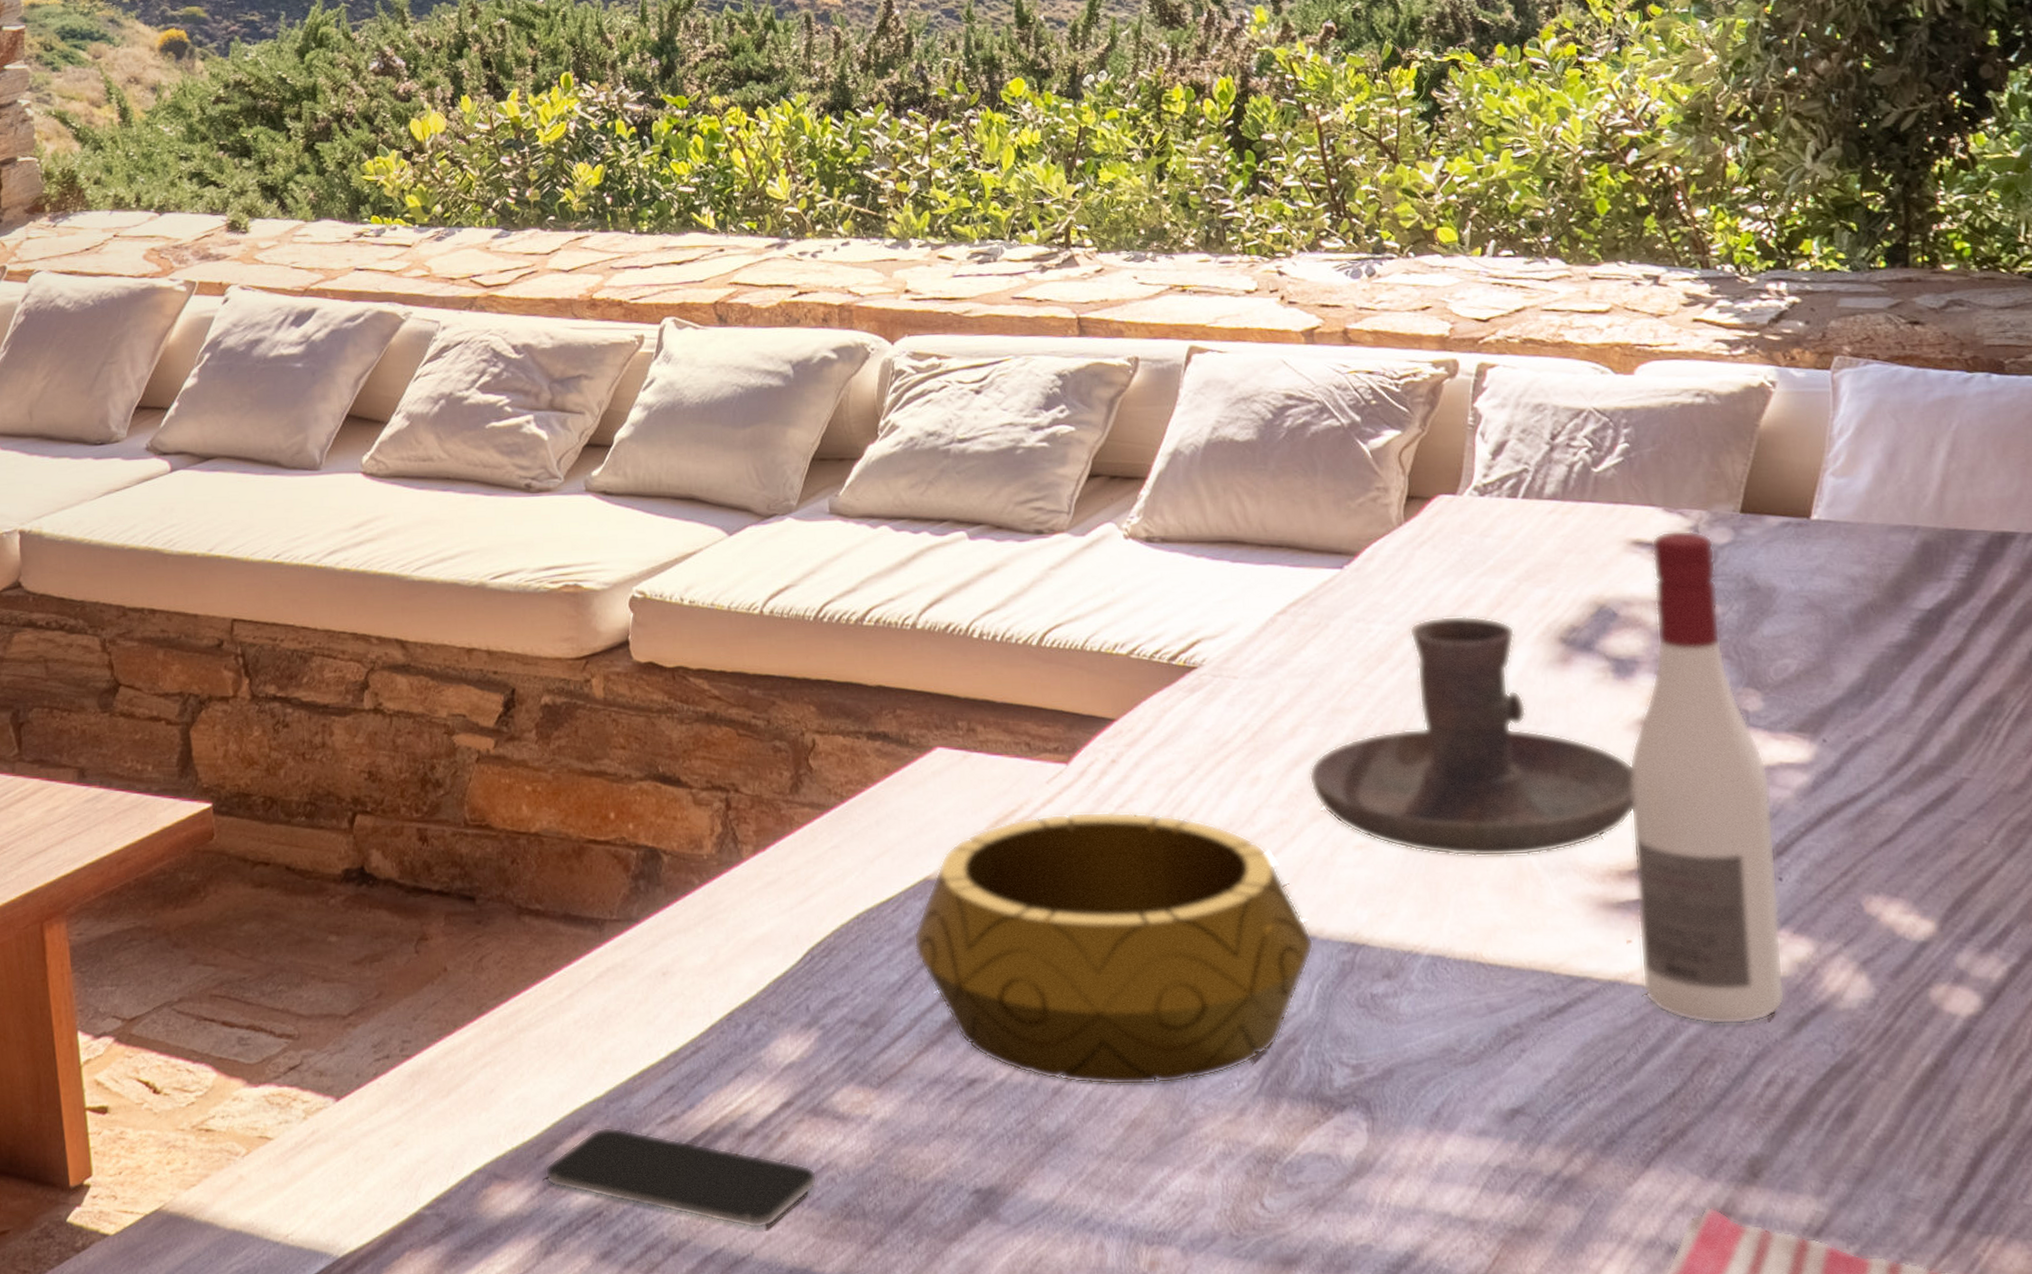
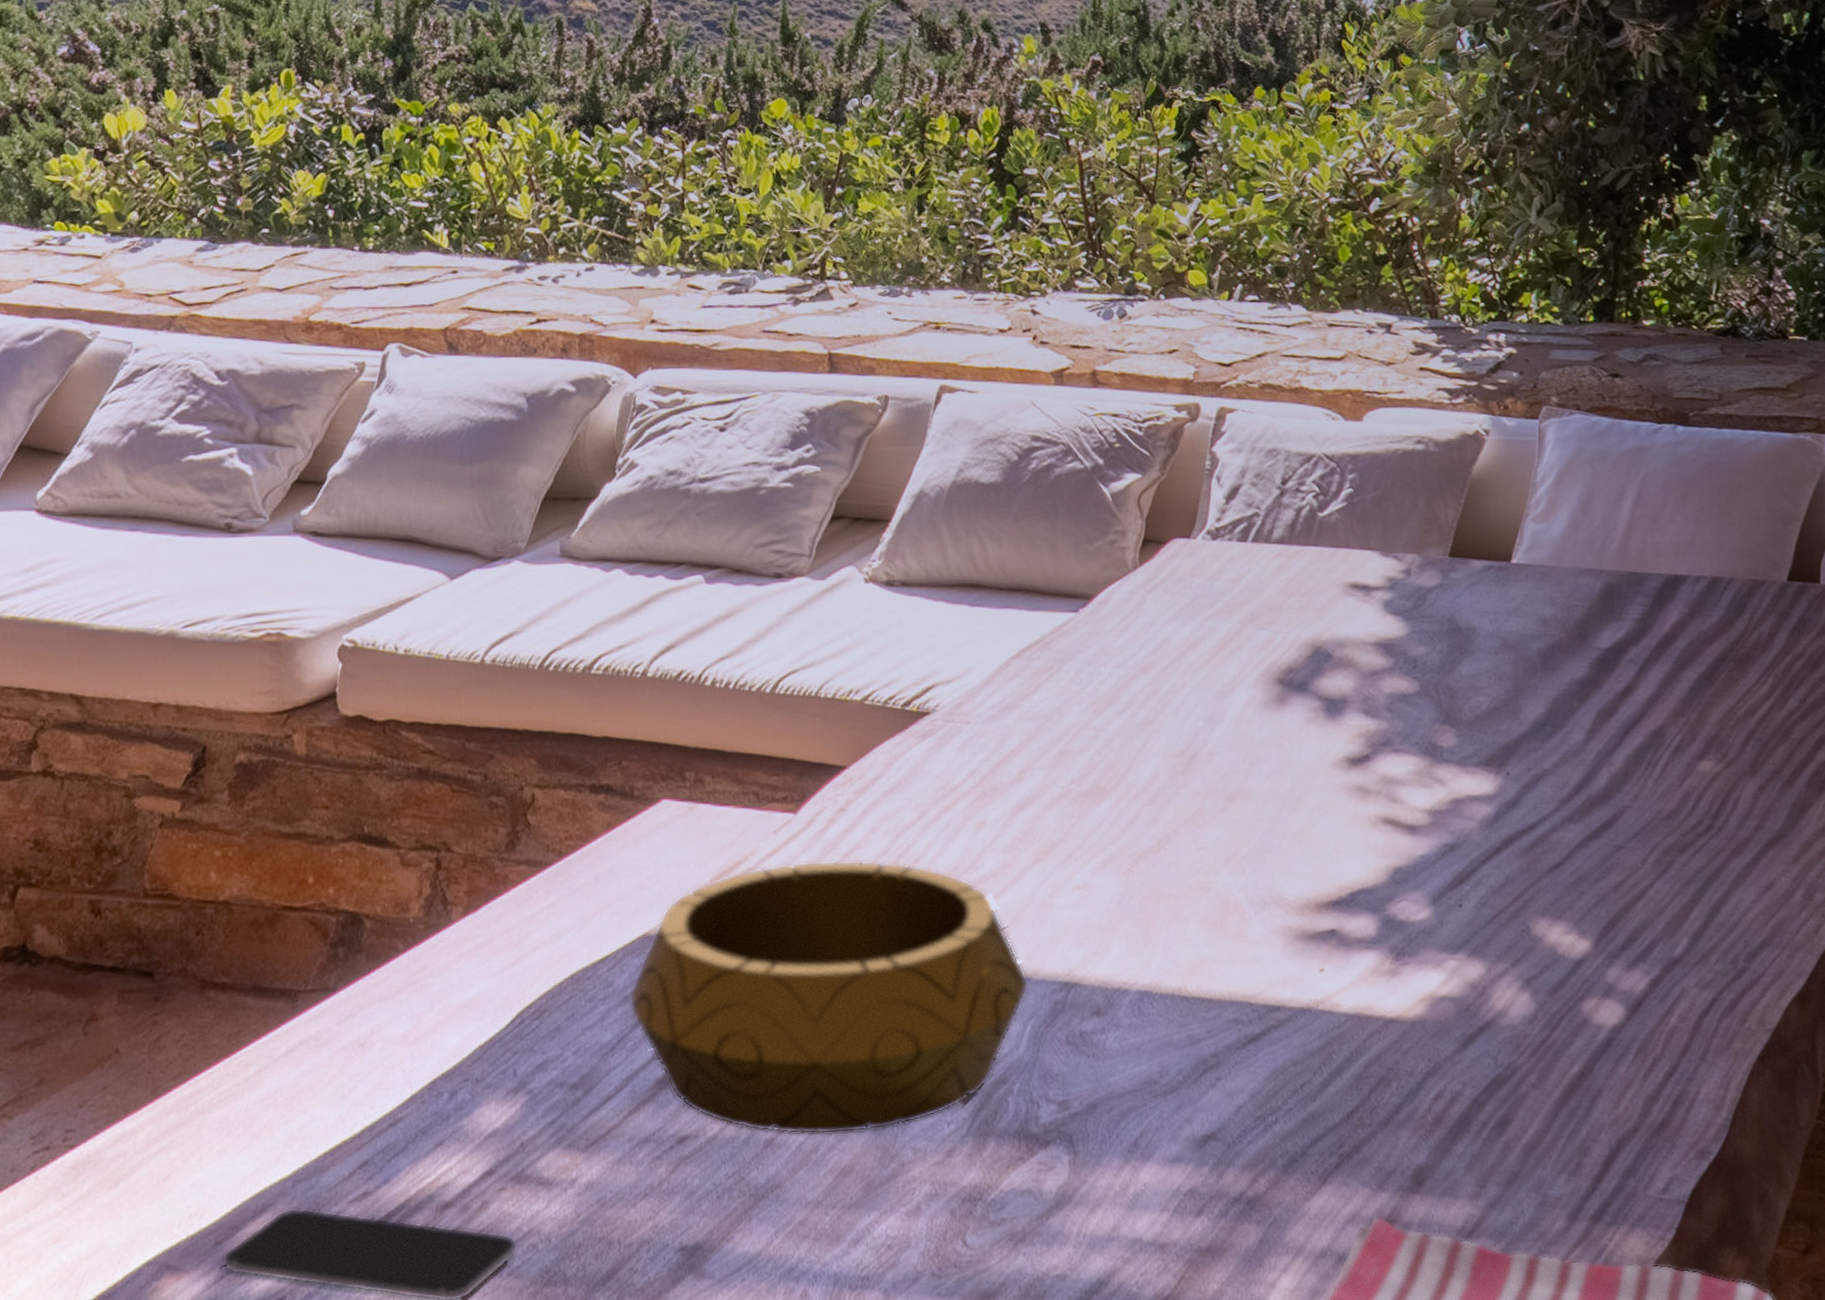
candle holder: present [1308,615,1634,857] -> none [1033,658,1336,894]
wine bottle: present [1629,530,1786,1025] -> none [1331,573,1458,1045]

